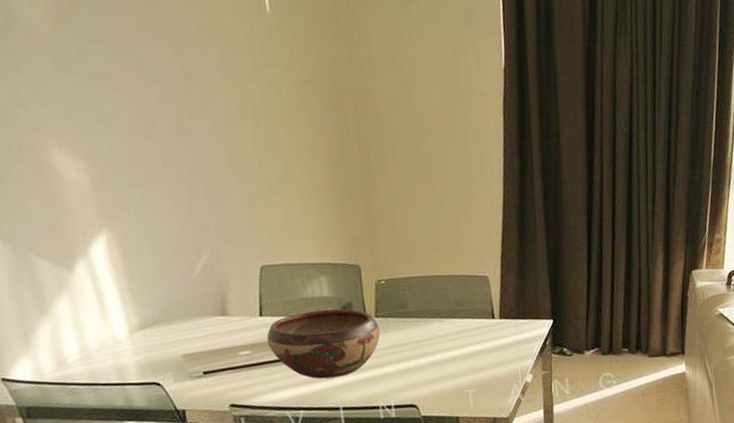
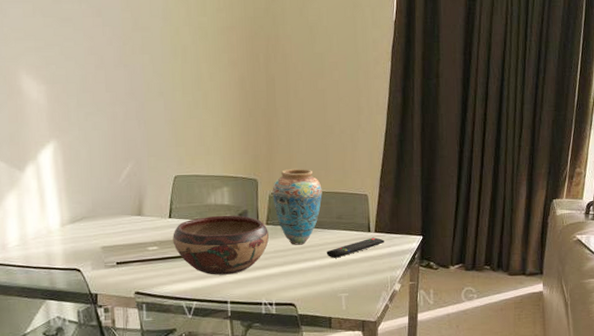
vase: none [377,250,437,339] -> present [272,168,322,245]
remote control: none [447,324,512,351] -> present [326,237,385,258]

